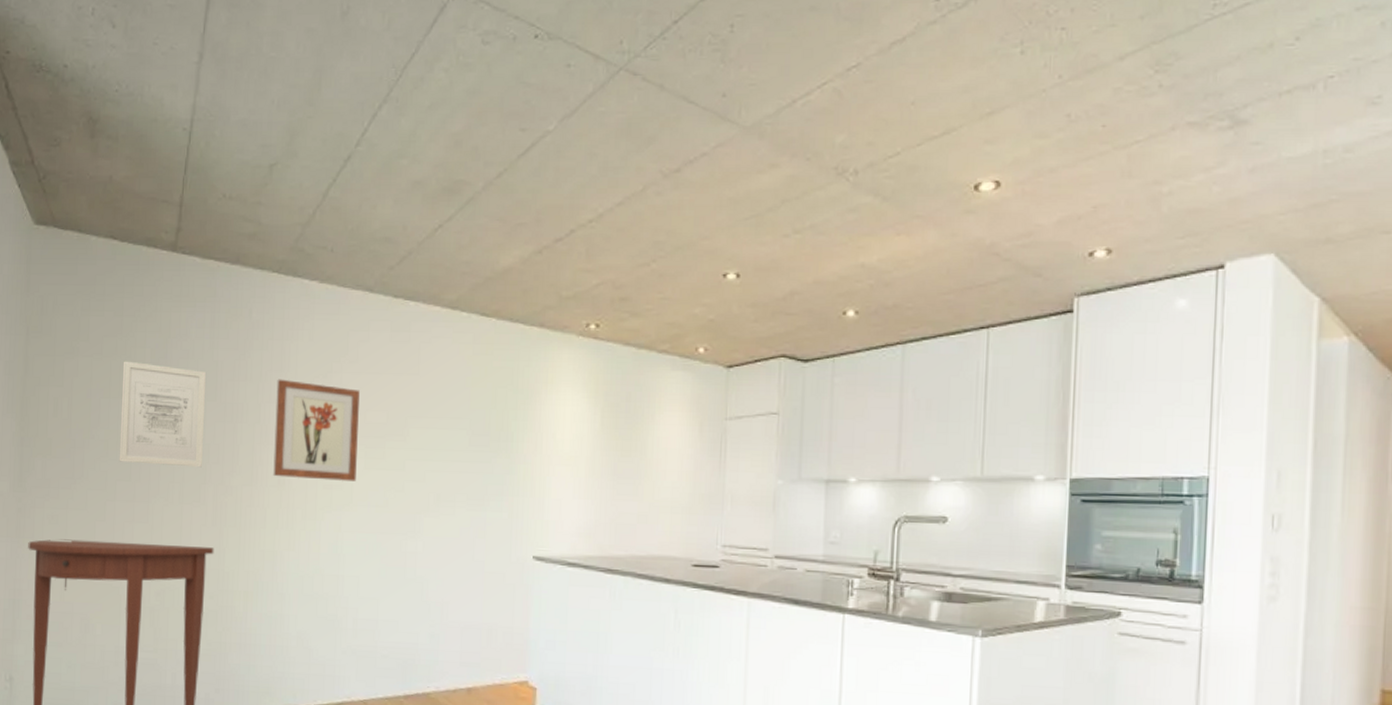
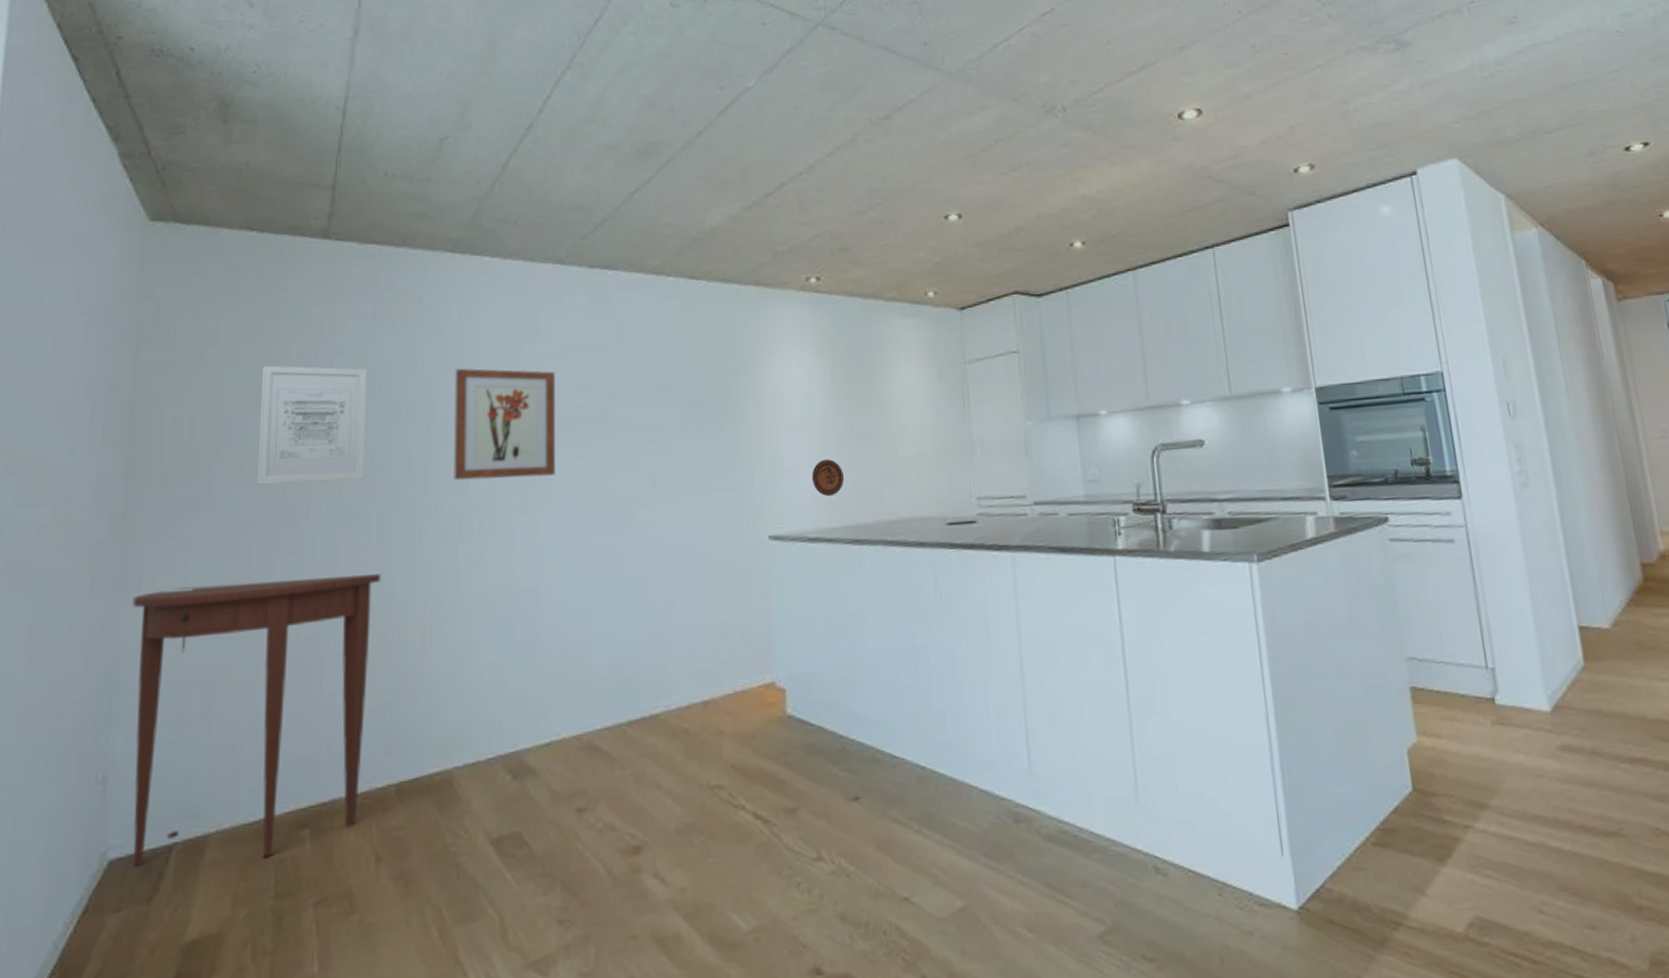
decorative plate: none [575,494,603,529] -> present [811,459,844,497]

